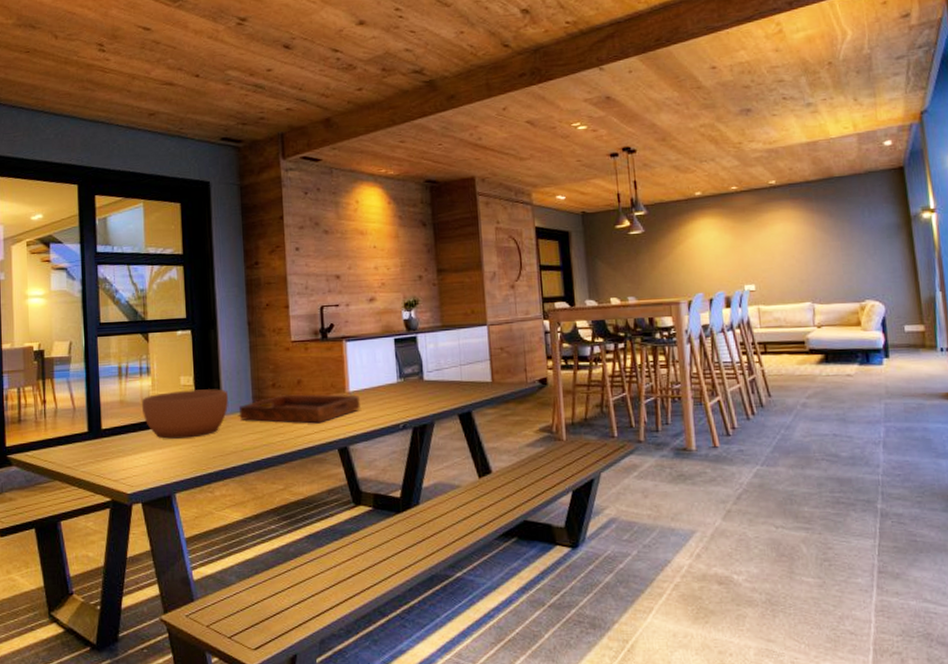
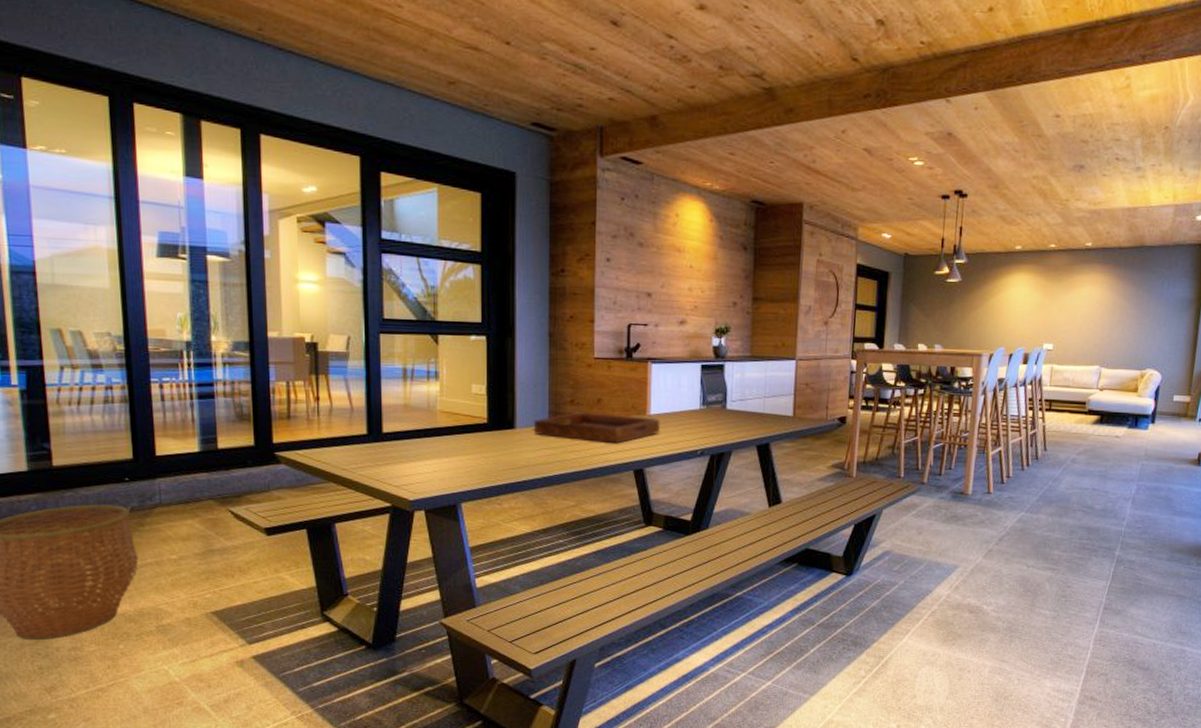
bowl: present [141,389,229,439] -> none [427,399,524,449]

